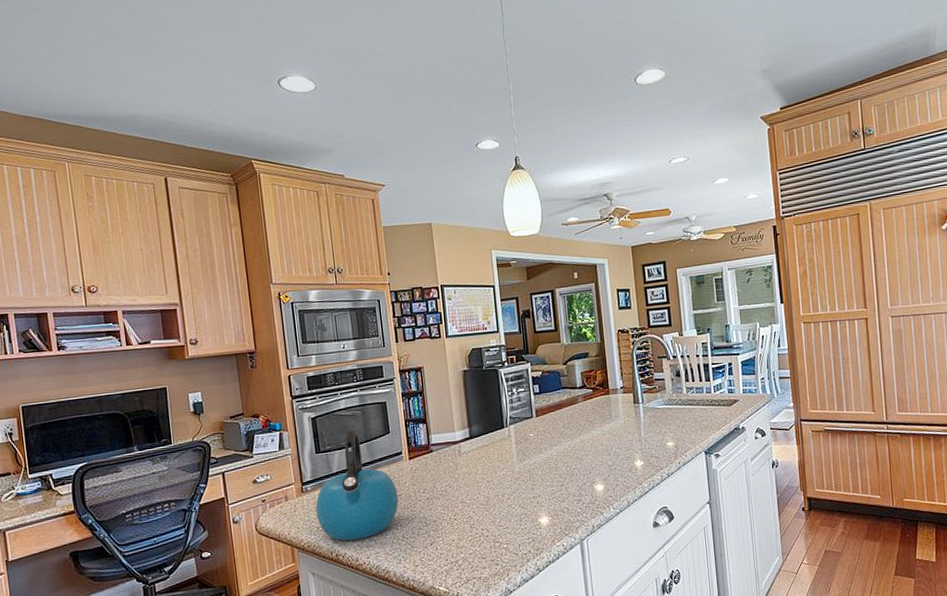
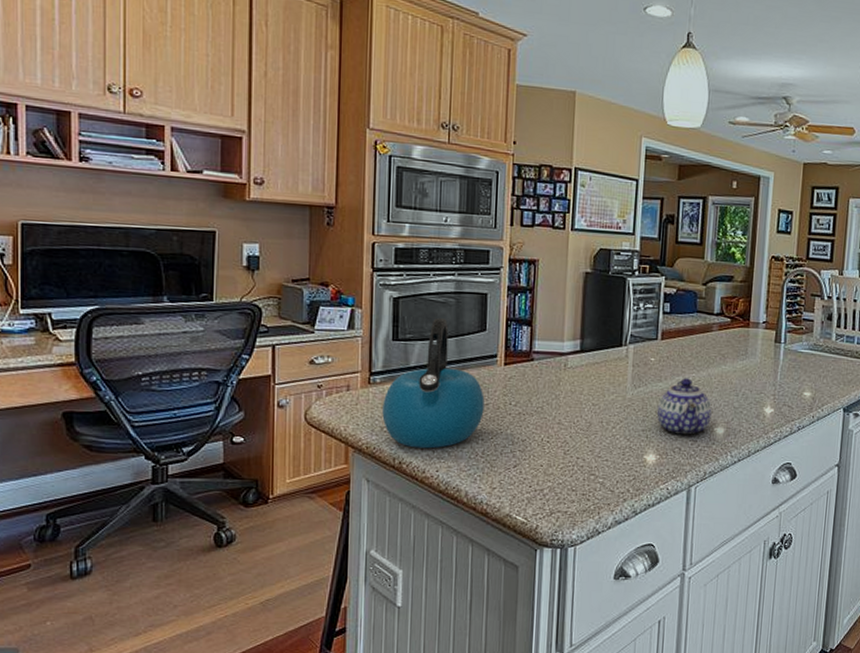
teapot: none [542,446,590,497] -> present [656,378,712,435]

